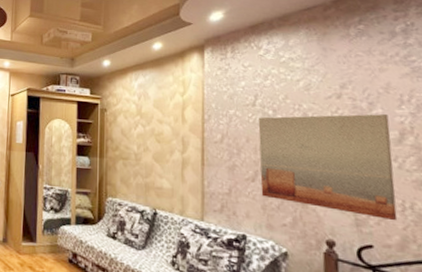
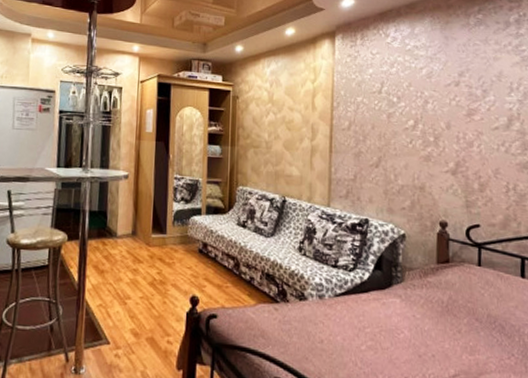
wall art: present [258,114,398,221] -> none [383,101,502,202]

